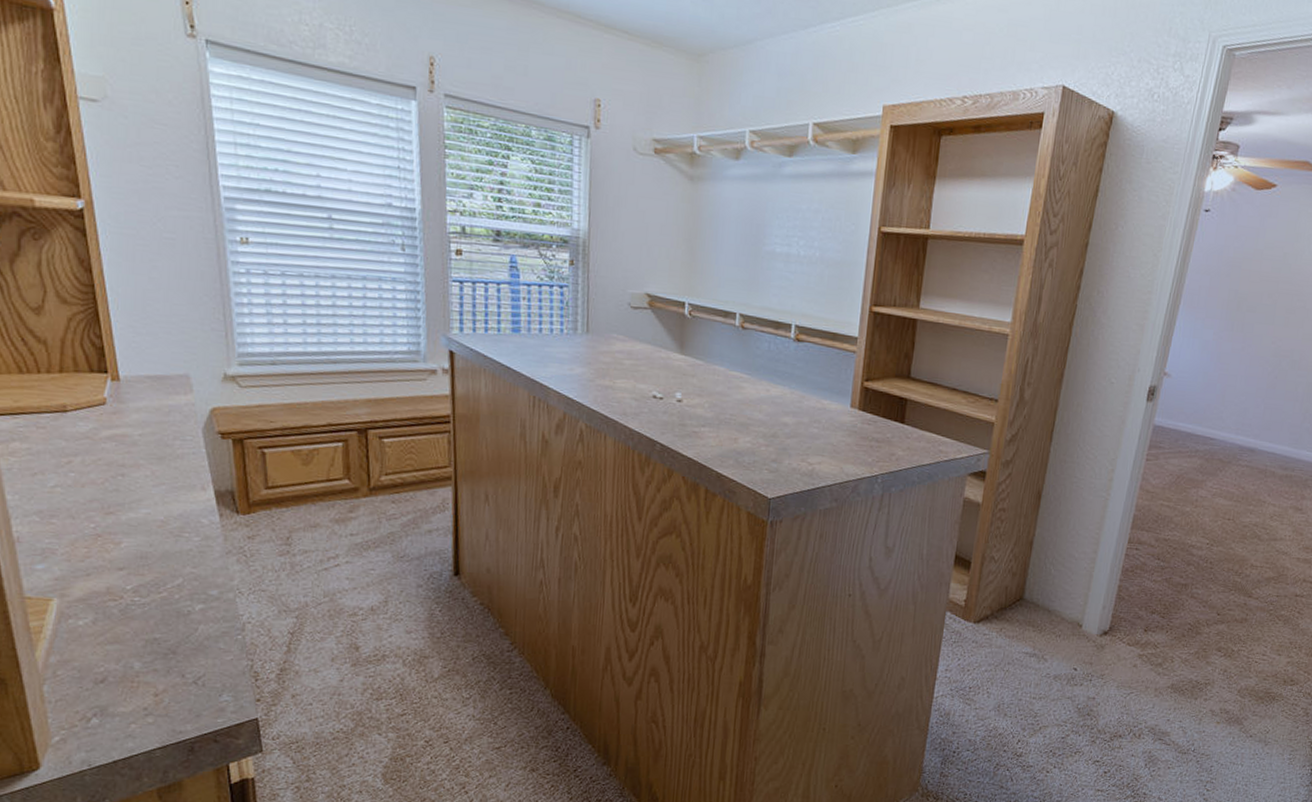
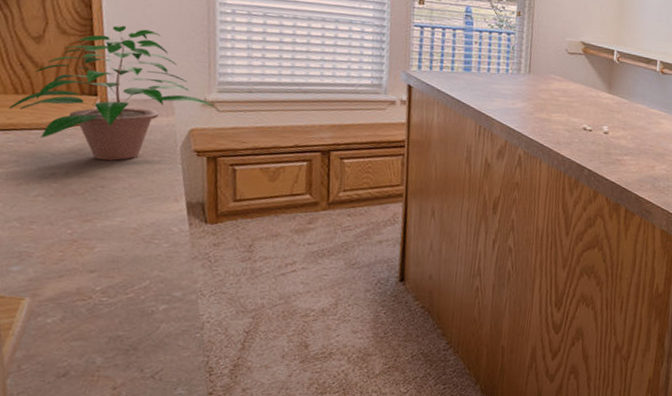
potted plant: none [14,291,236,446] -> present [8,25,215,161]

